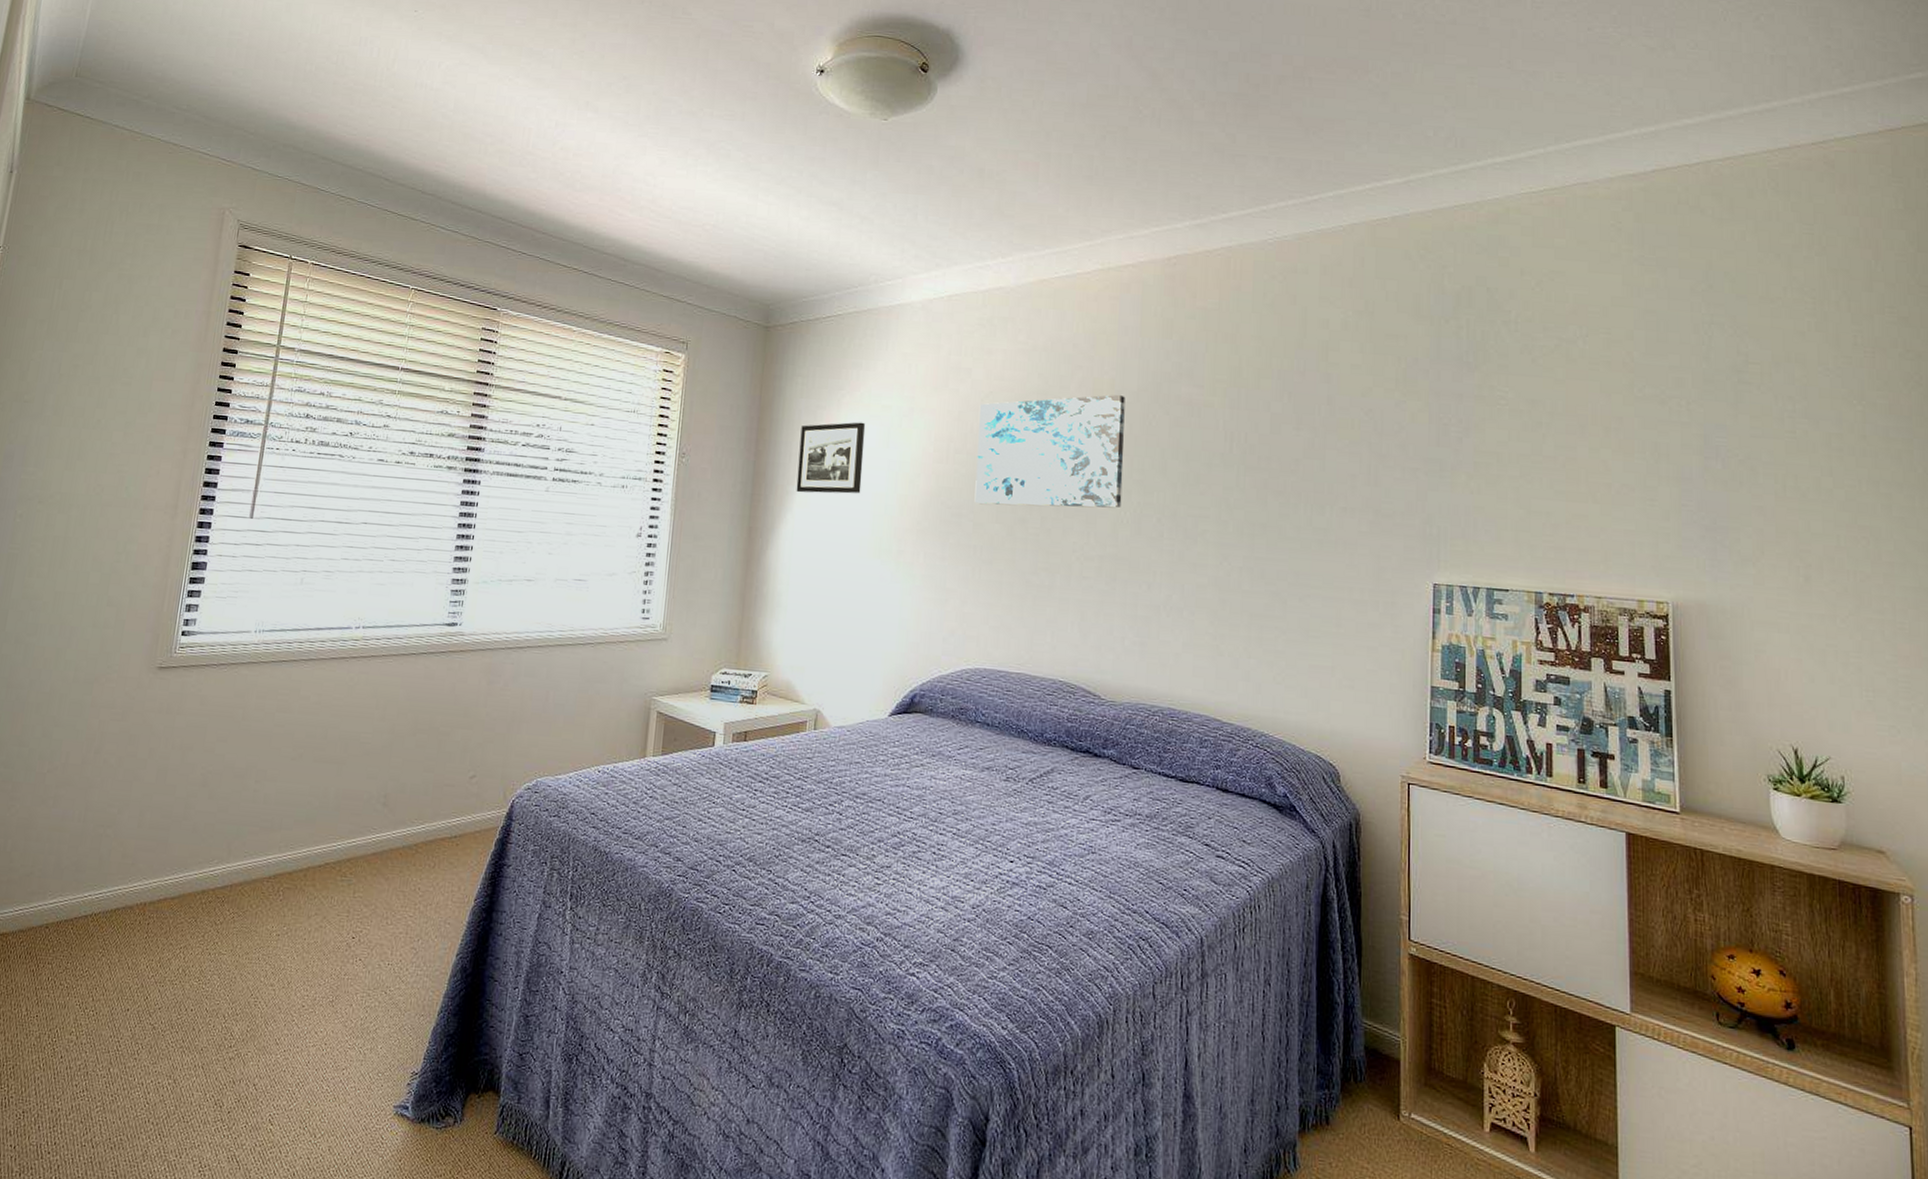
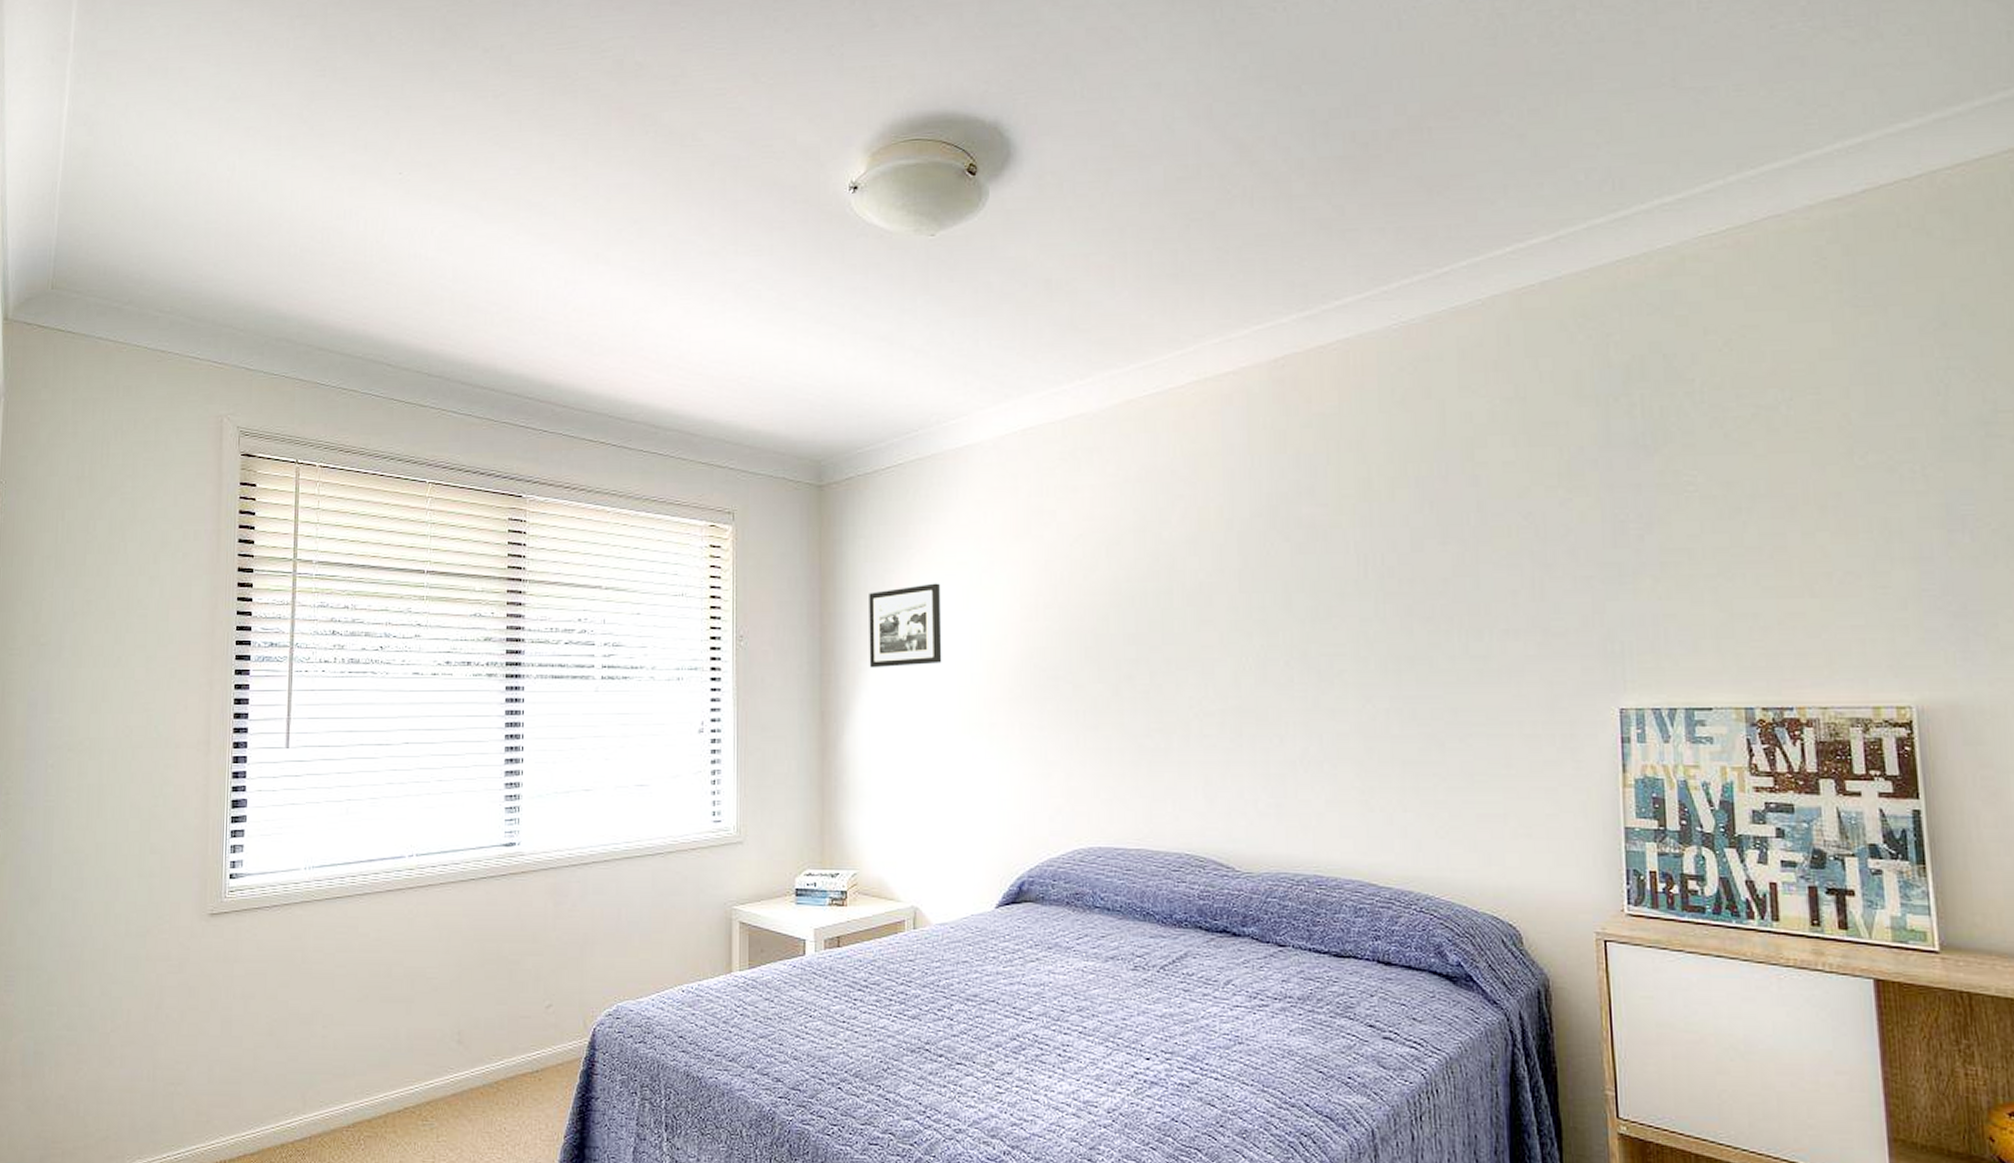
wall art: present [974,394,1125,508] -> none [1068,523,1242,664]

